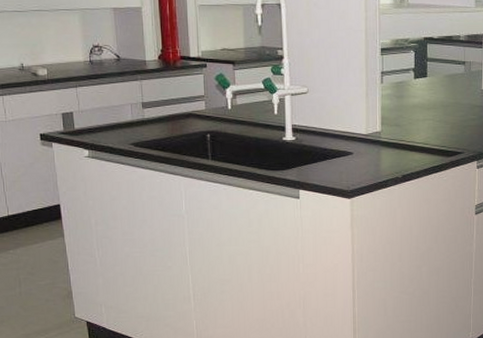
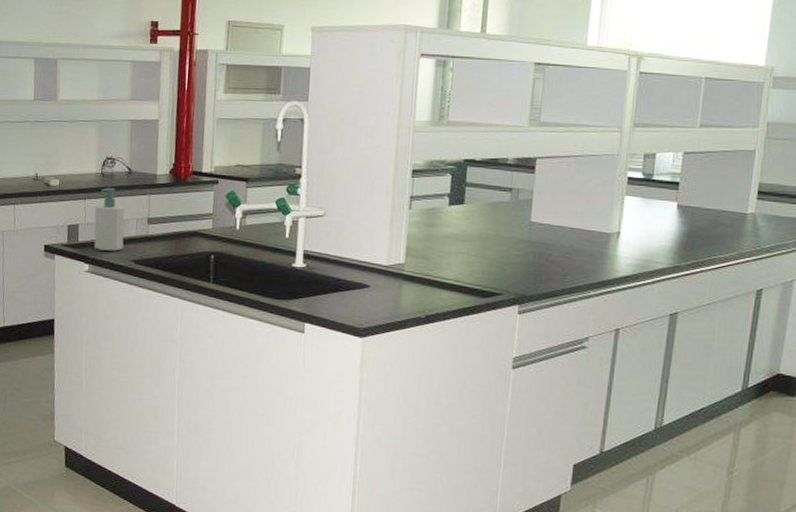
soap bottle: none [87,75,121,136] -> present [94,187,125,251]

